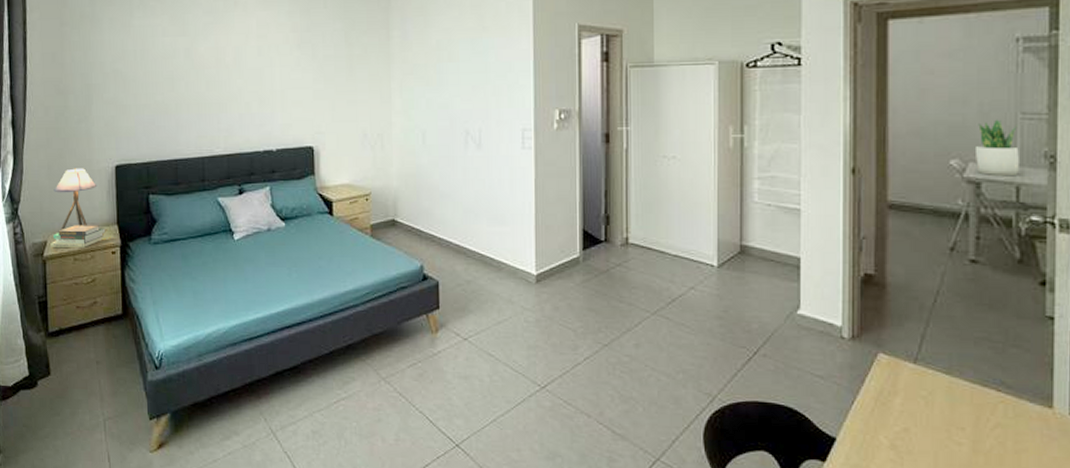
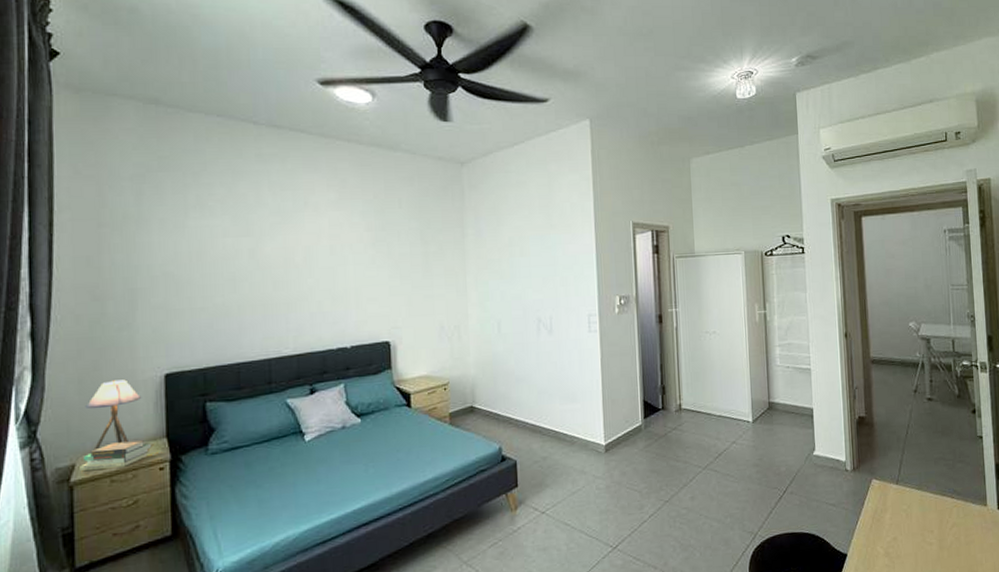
planter: present [974,119,1019,177] -> none [924,290,953,333]

